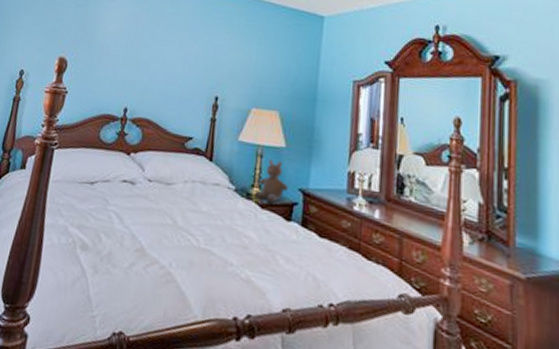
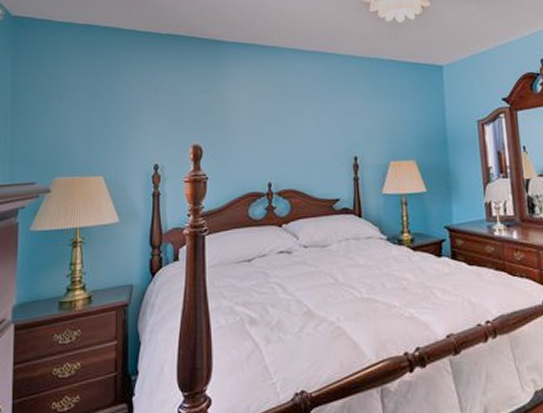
teddy bear: present [254,159,289,204] -> none [405,204,435,245]

